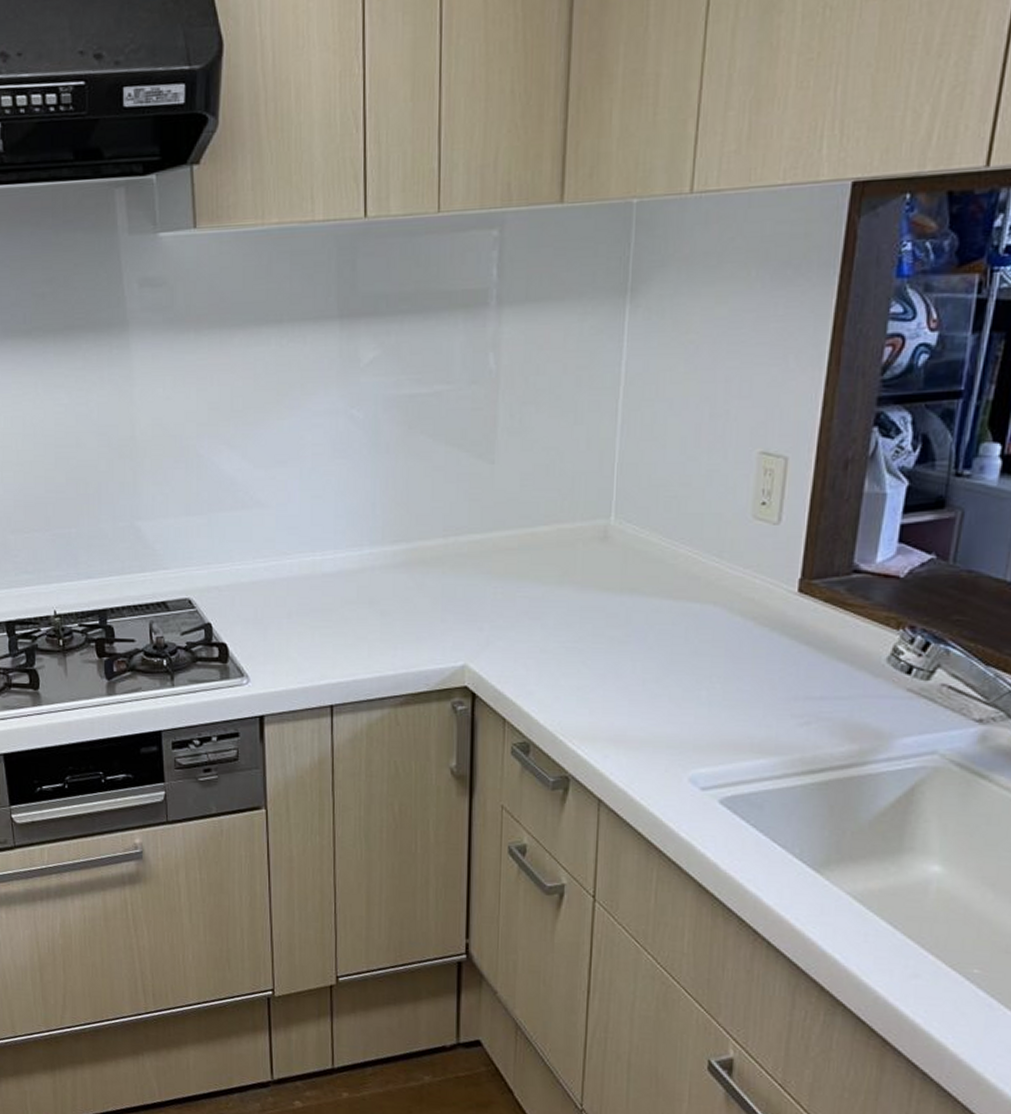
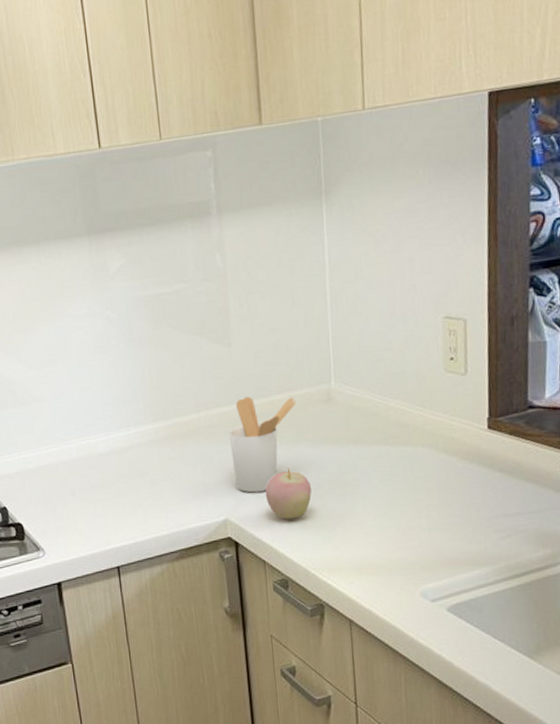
utensil holder: none [479,524,565,638] -> present [228,396,296,493]
apple: none [514,613,571,674] -> present [265,468,312,520]

